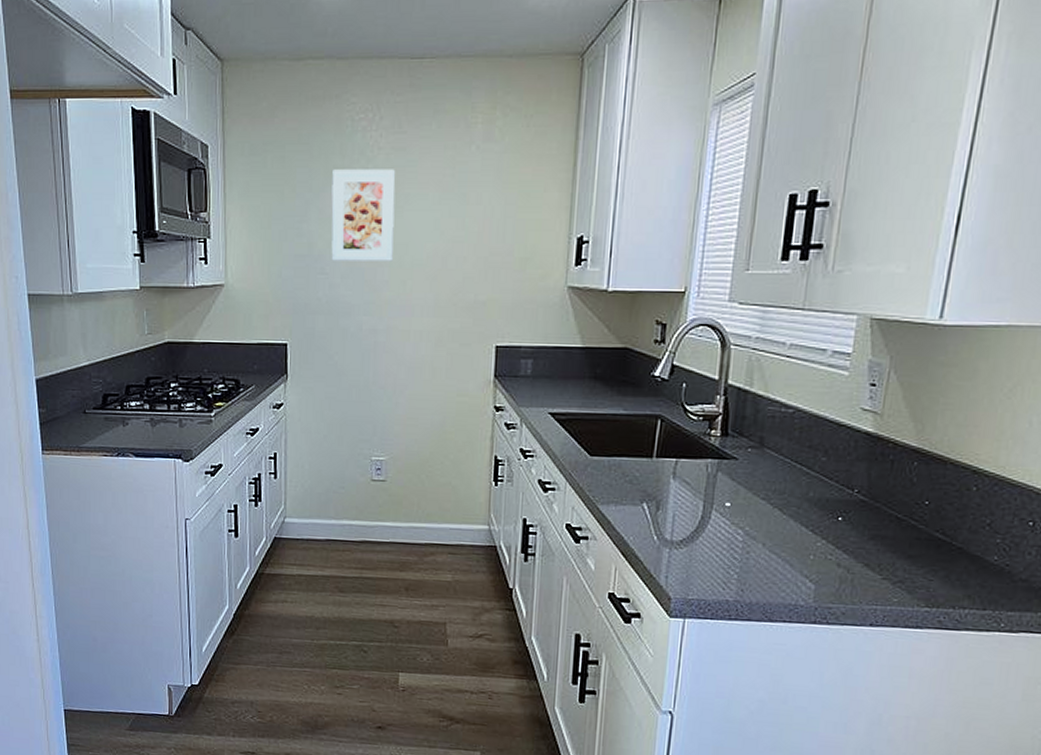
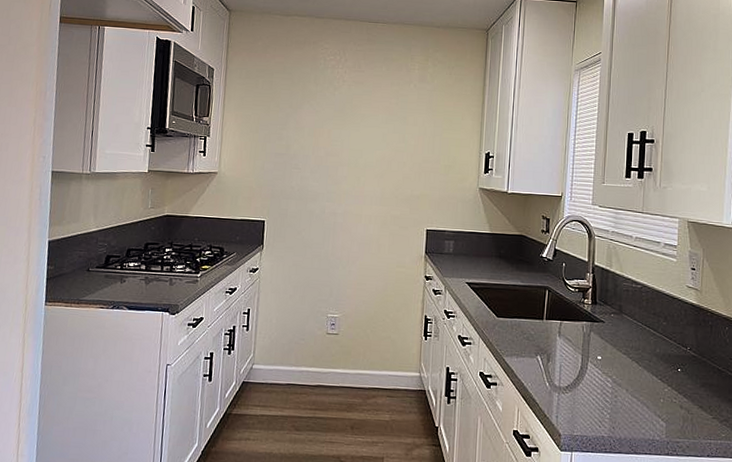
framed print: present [331,169,396,262] -> none [303,93,355,162]

